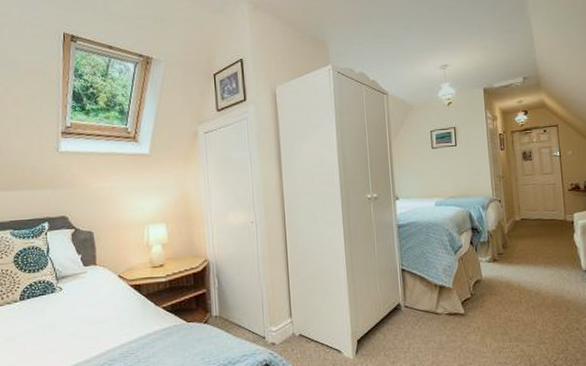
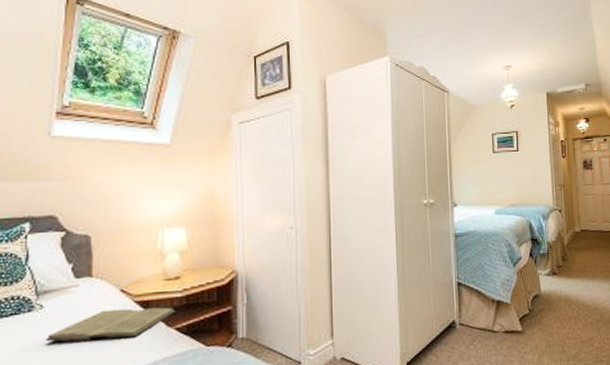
book: none [65,290,162,317] -> present [45,307,176,342]

